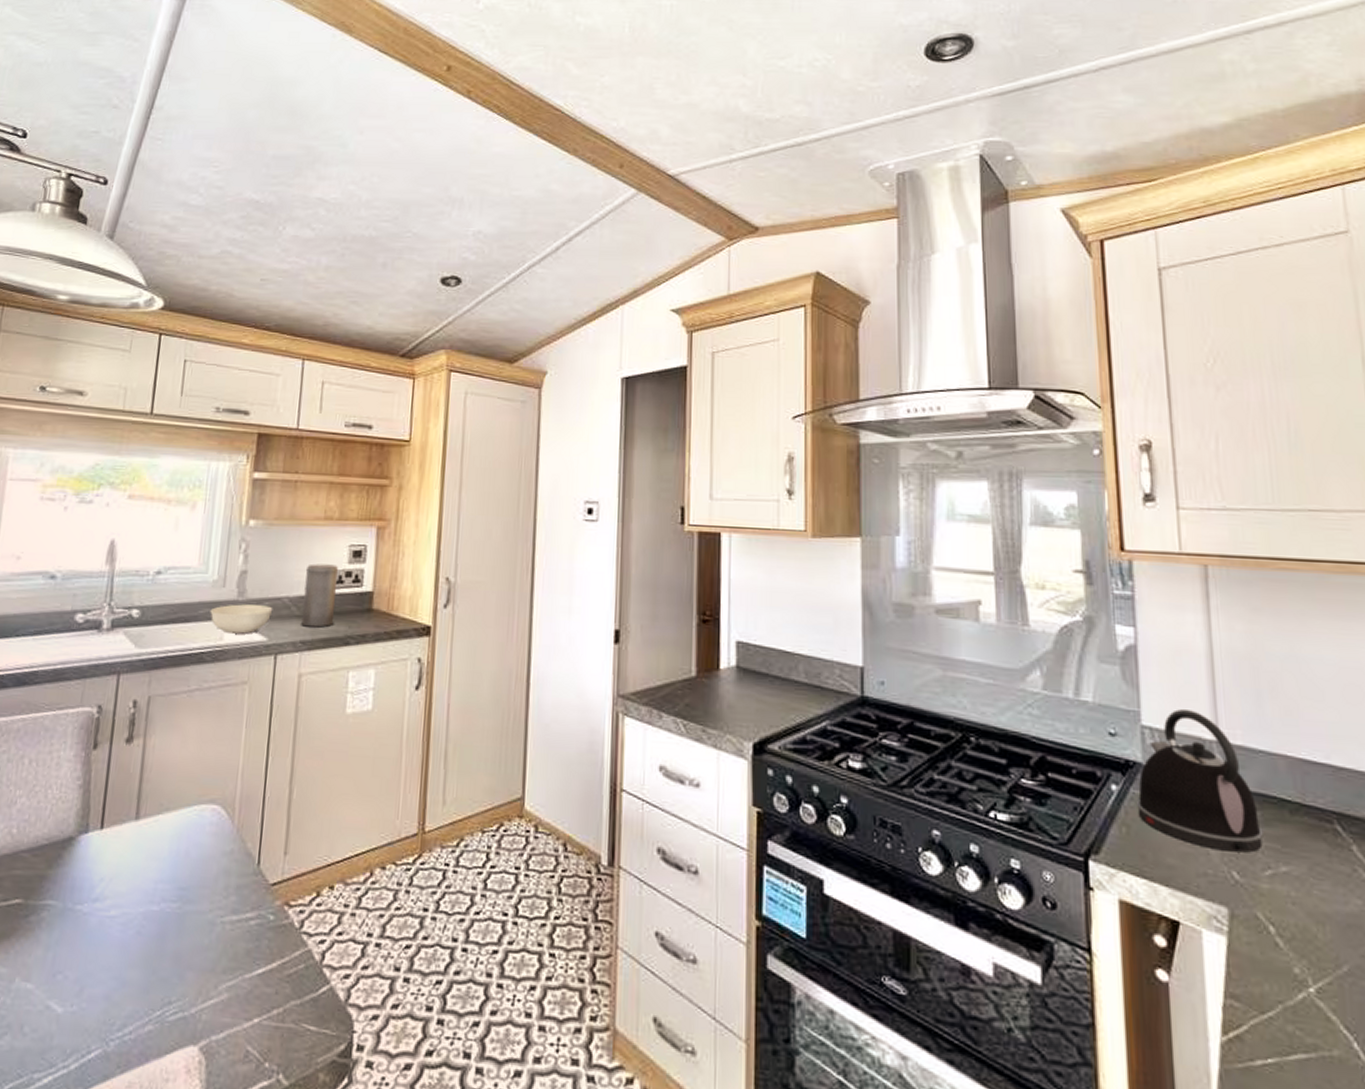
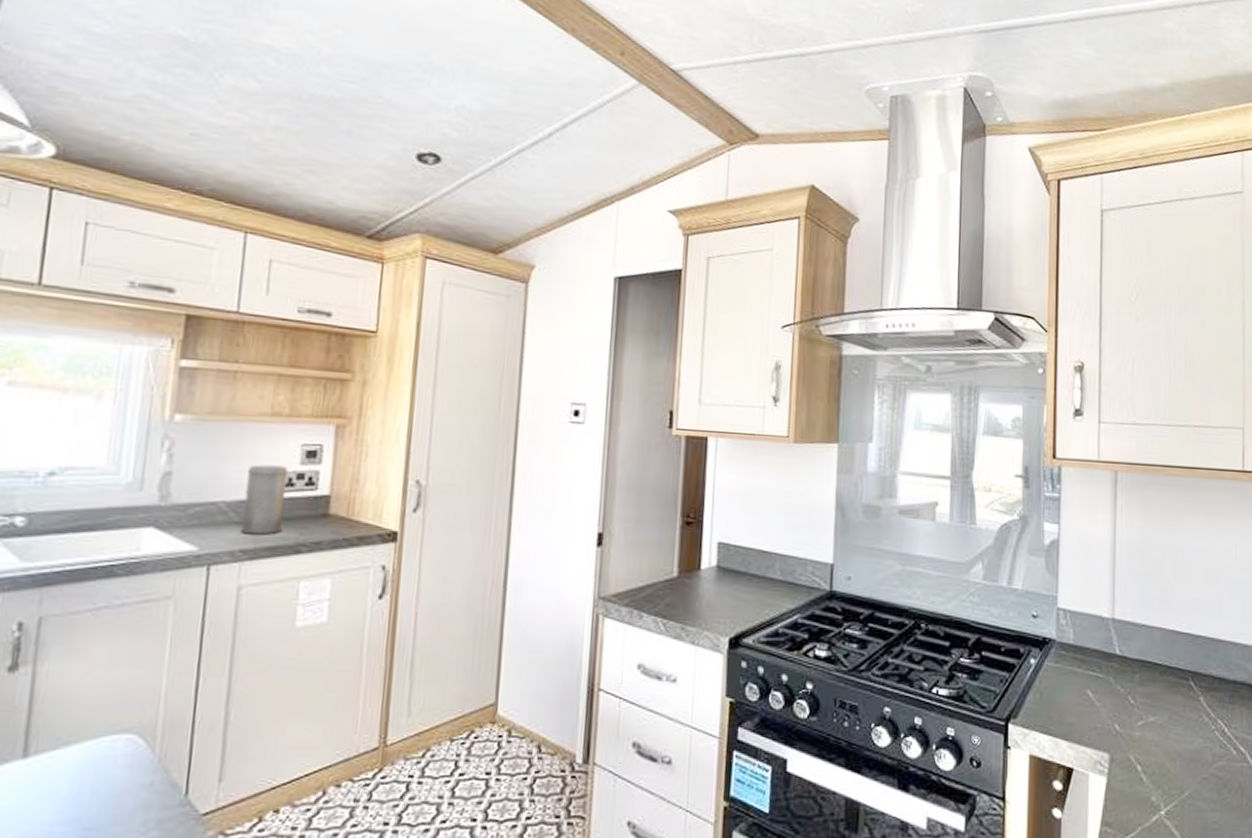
bowl: present [210,604,273,635] -> none [122,509,206,545]
kettle: present [1135,709,1264,853] -> none [1048,593,1140,708]

